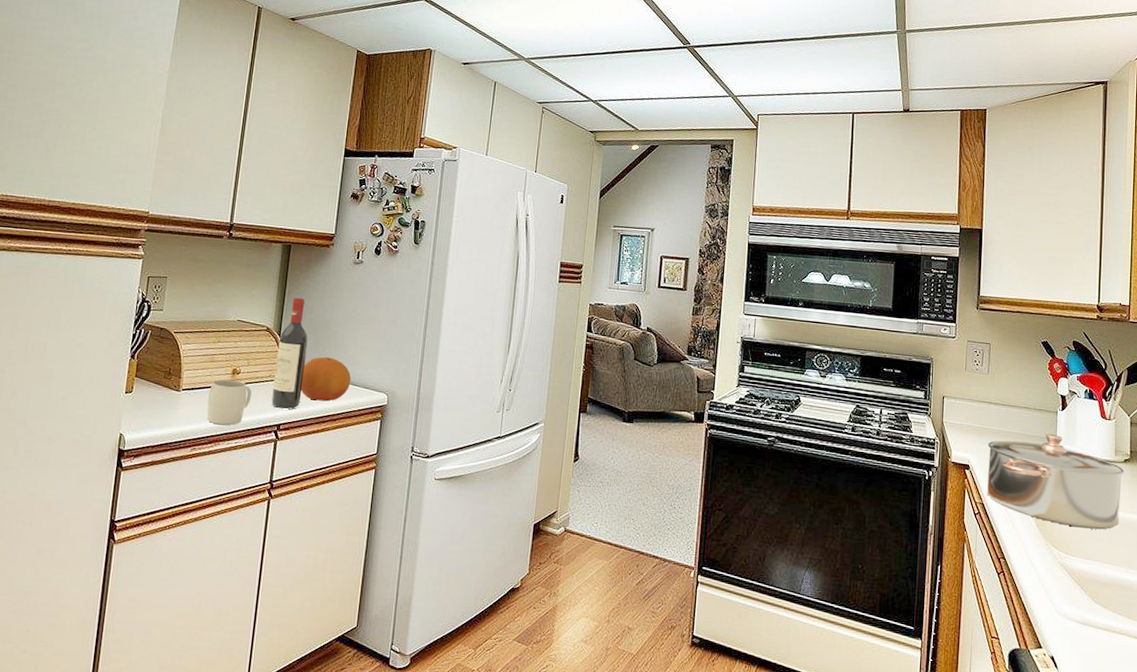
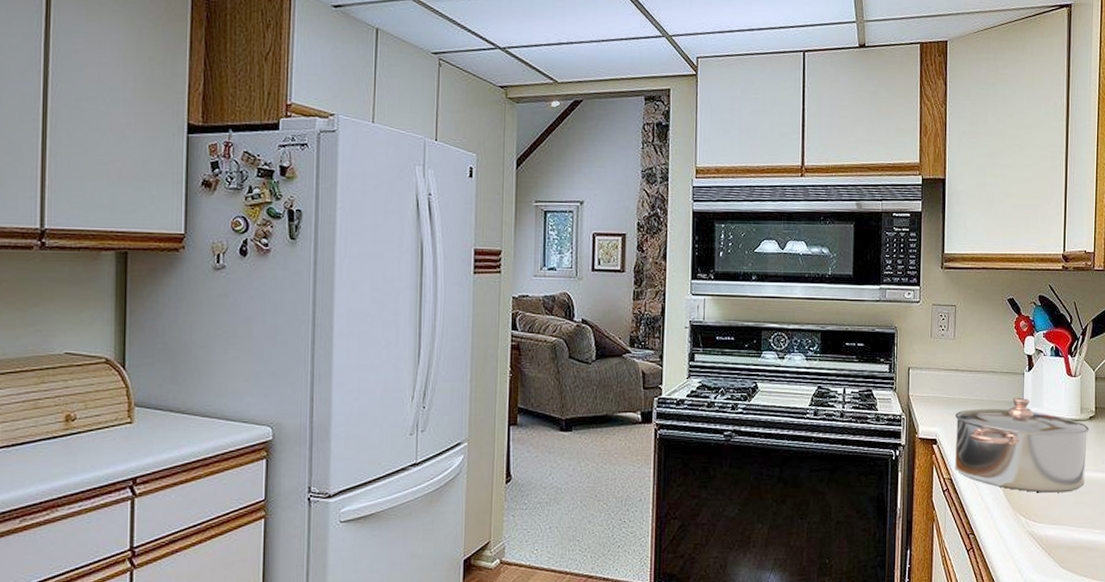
mug: present [207,379,252,425] -> none [36,428,95,487]
wine bottle: present [271,297,308,410] -> none [122,318,162,459]
fruit: present [301,356,351,402] -> none [159,388,224,444]

